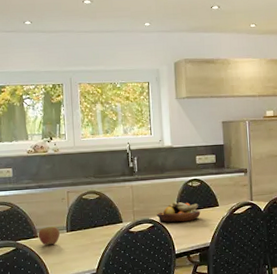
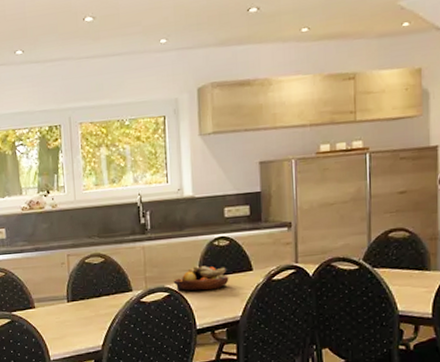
apple: present [39,226,61,245] -> none [36,295,60,317]

